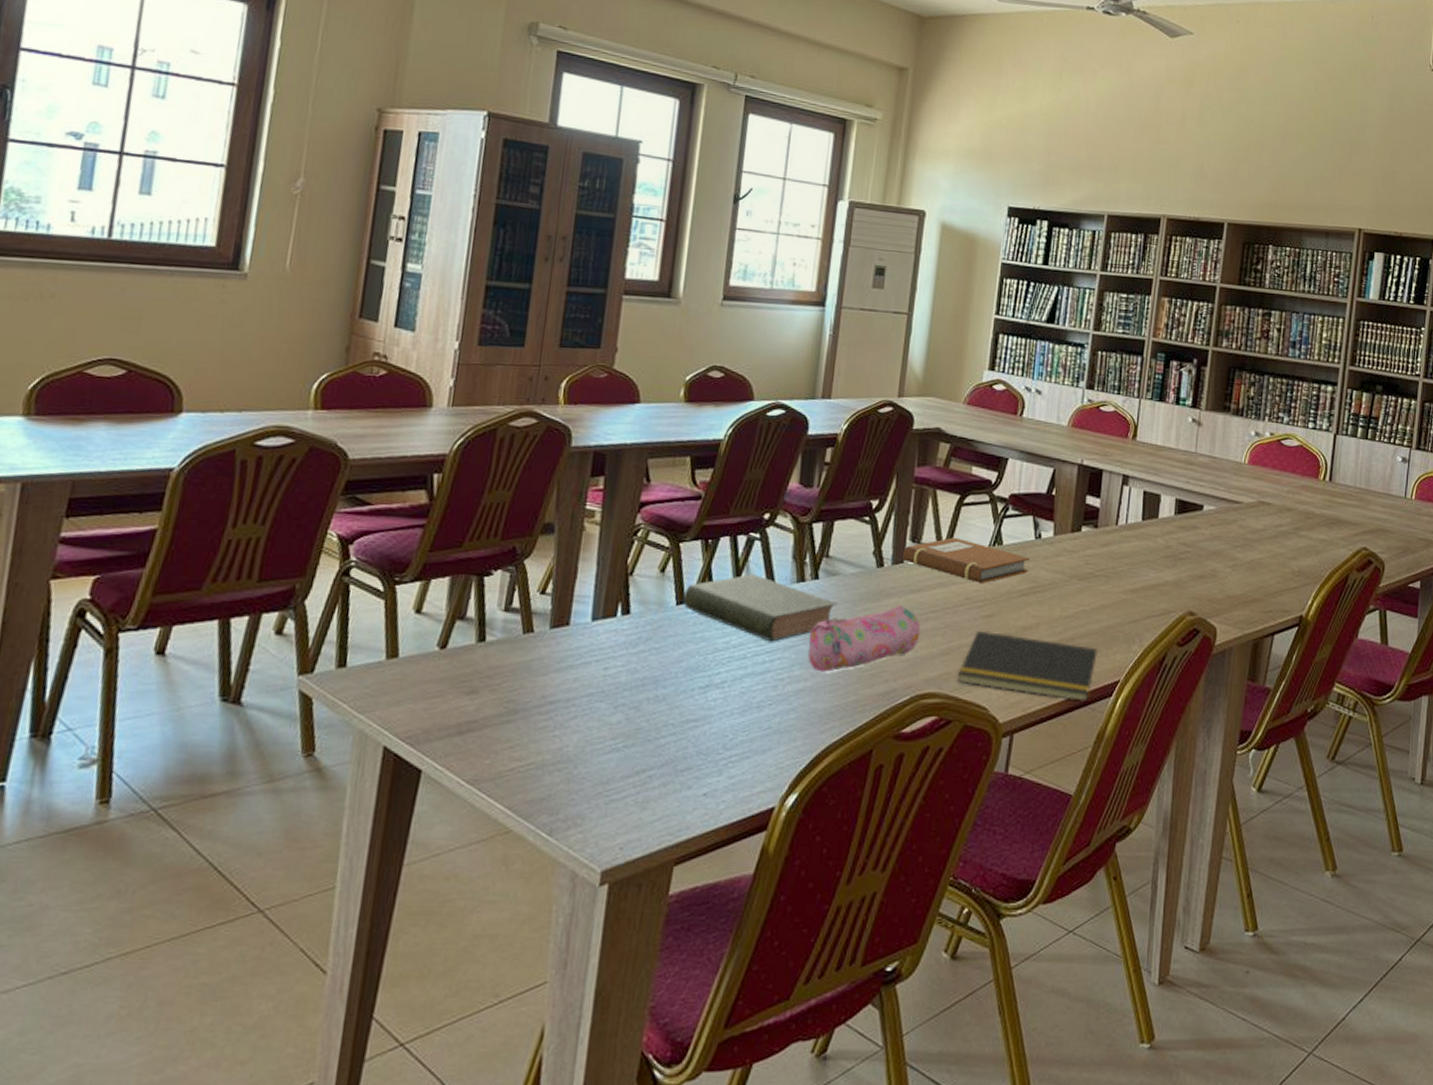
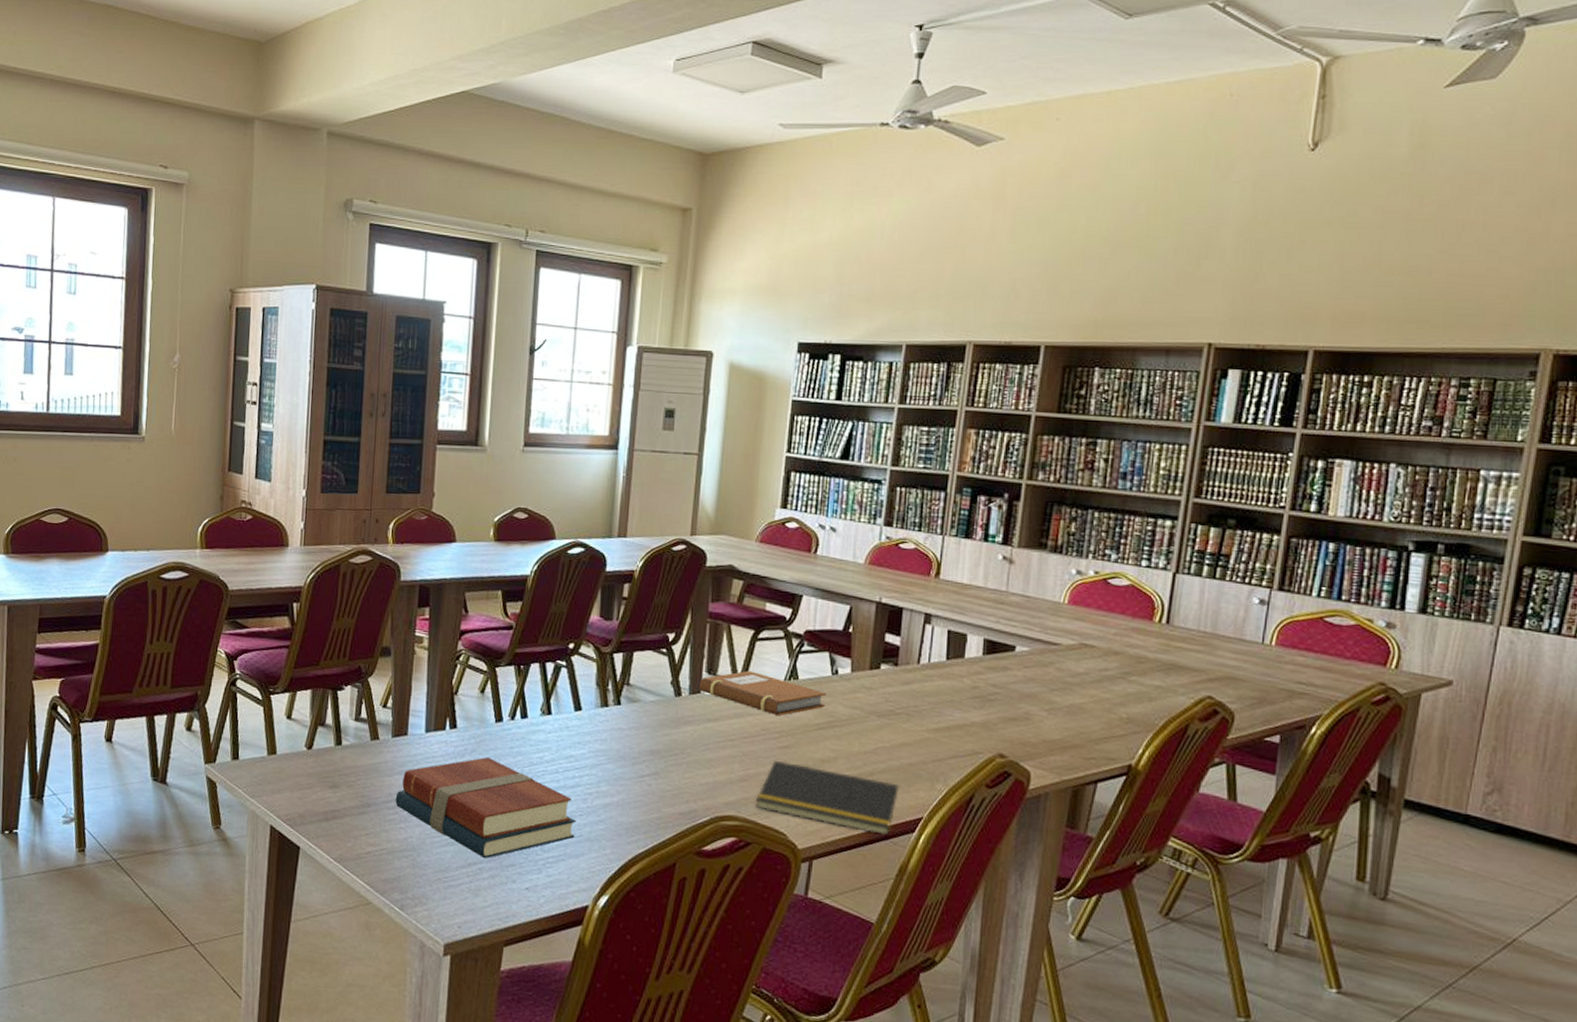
books: none [549,645,765,764] -> present [395,756,576,859]
book: present [682,574,838,642] -> none [501,698,640,760]
pencil case: present [808,605,921,672] -> none [614,732,719,790]

